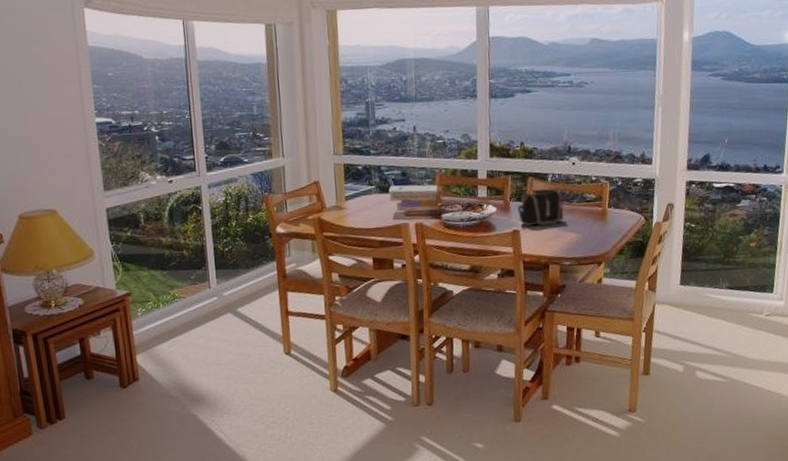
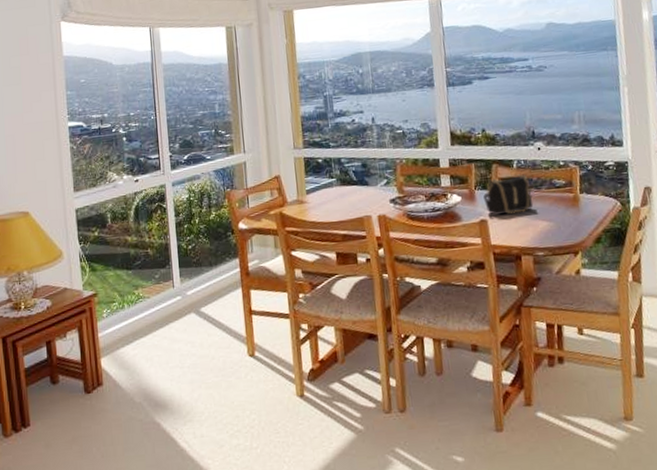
books: present [388,184,441,217] -> none [349,175,404,209]

